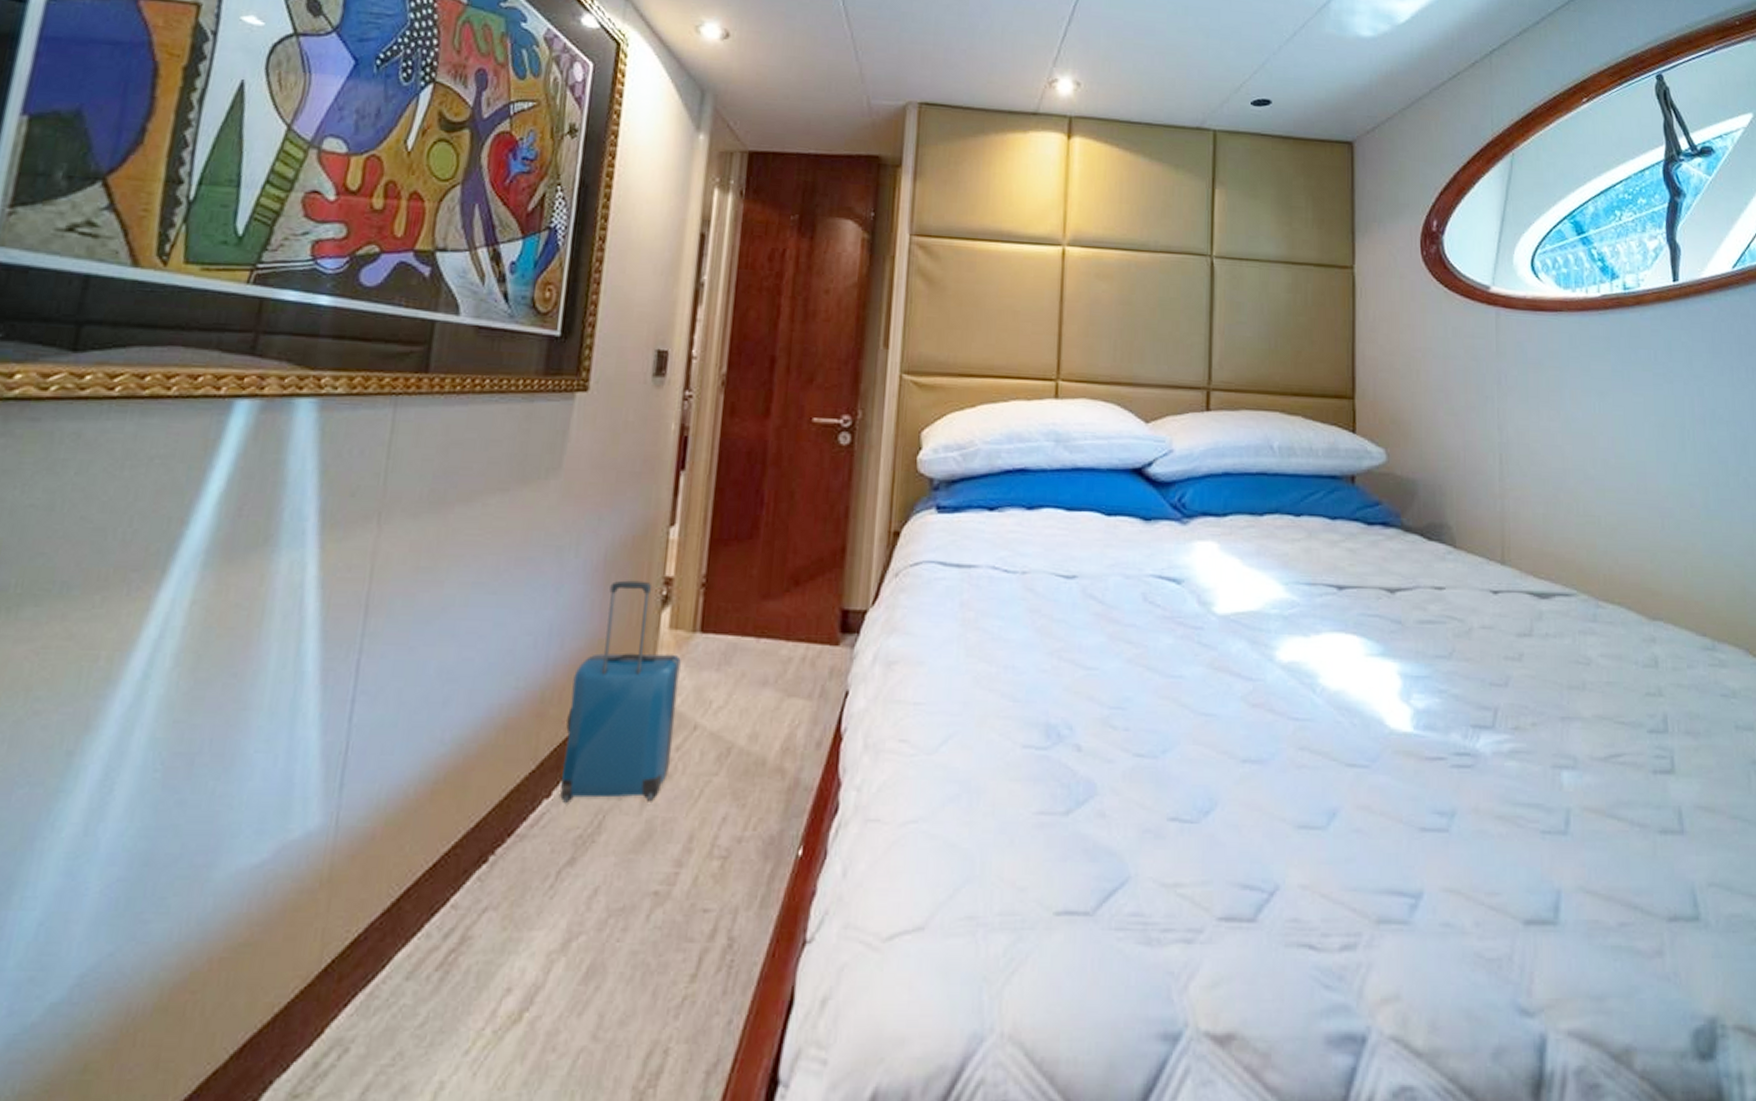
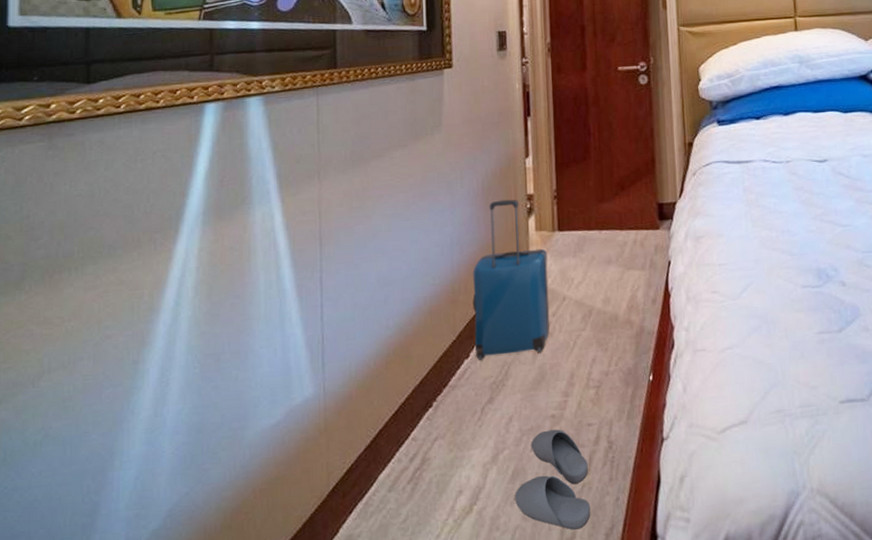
slippers: none [584,912,695,1061] -> present [515,429,591,530]

